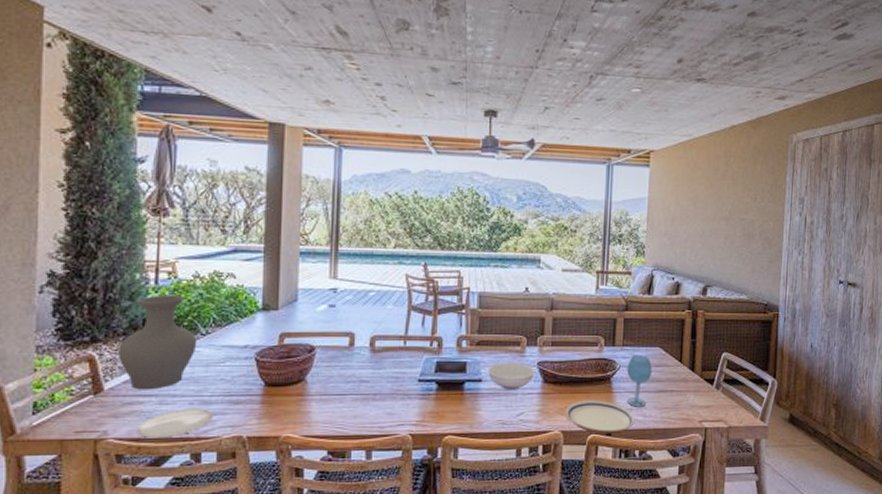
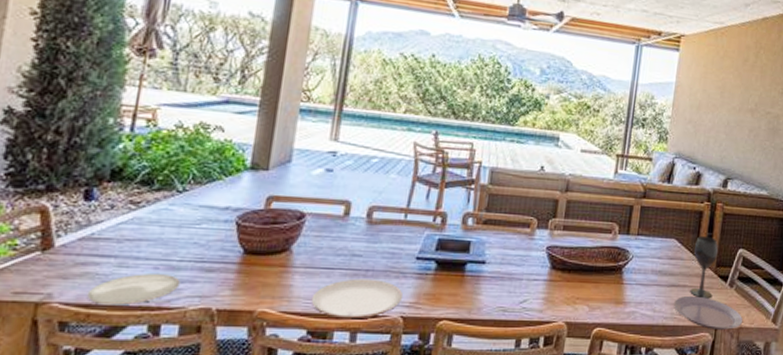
vase: present [118,295,197,390] -> none [76,143,172,250]
plate: none [328,402,410,440] -> present [311,278,404,320]
bowl: present [488,362,535,390] -> none [493,244,544,275]
plate: present [565,400,635,435] -> none [571,290,644,329]
wine glass: present [627,354,652,407] -> none [637,245,666,301]
plate: none [662,399,732,430] -> present [673,295,743,330]
wine glass: none [678,342,703,402] -> present [690,235,719,299]

